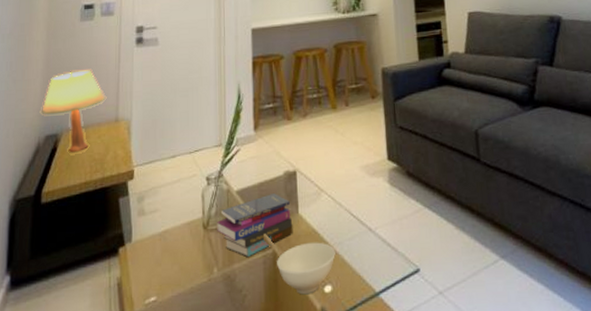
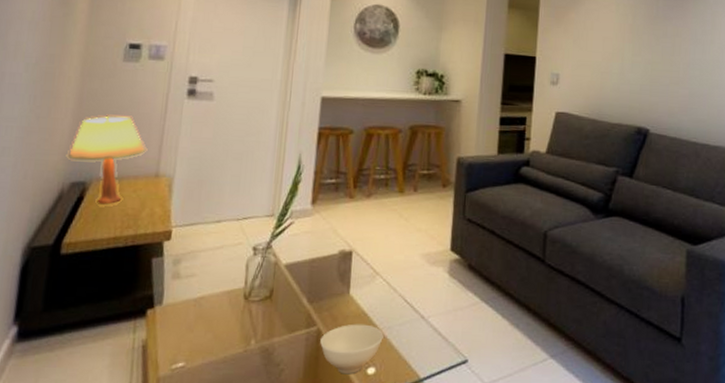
books: present [217,193,293,258] -> none [259,271,342,333]

